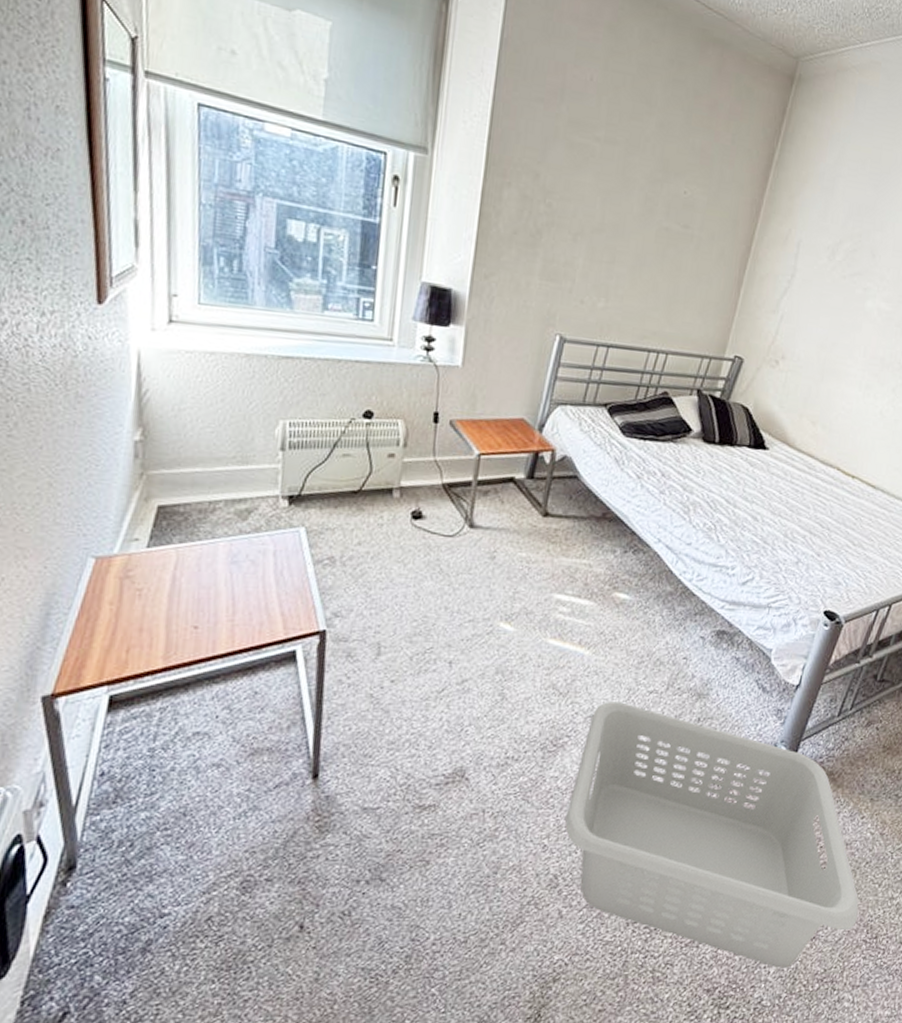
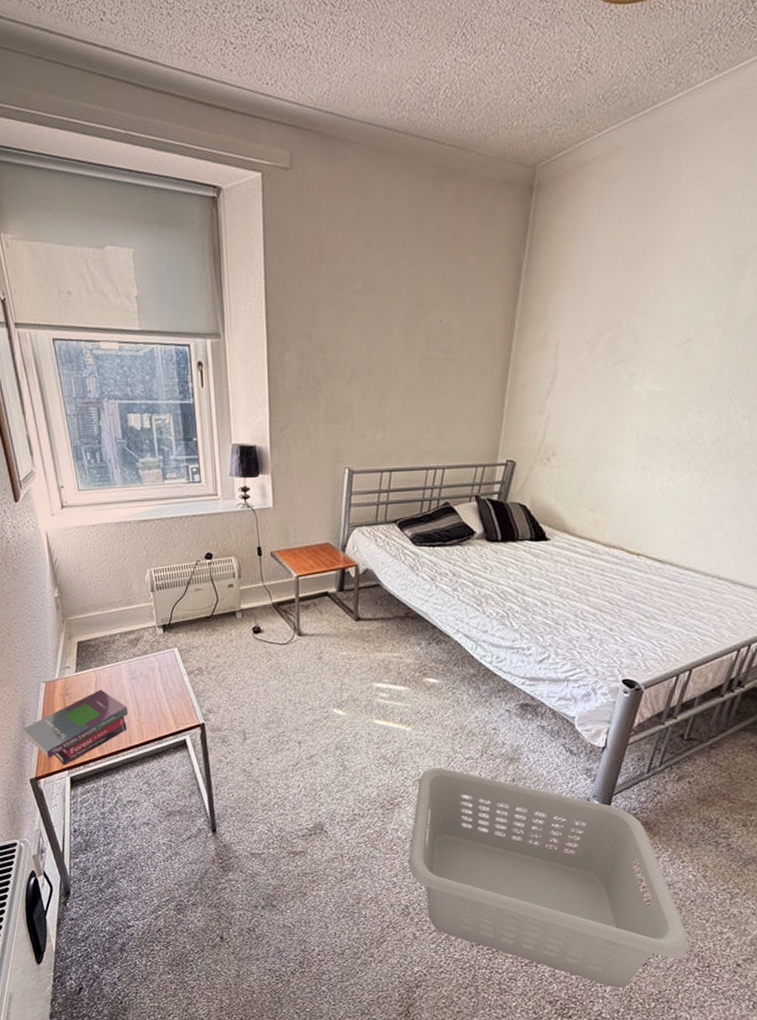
books: none [44,574,218,678] -> present [23,689,129,765]

